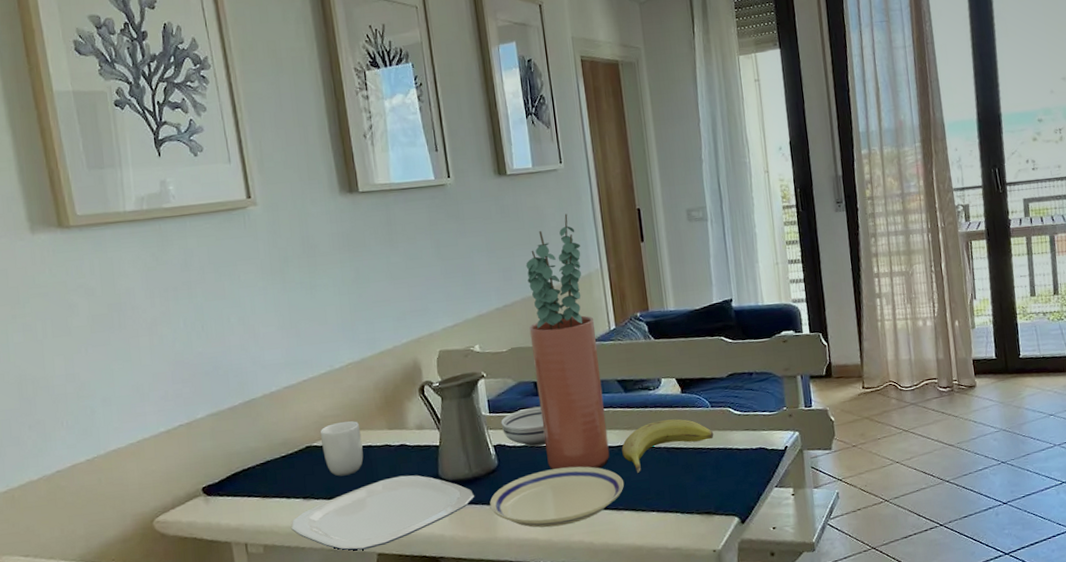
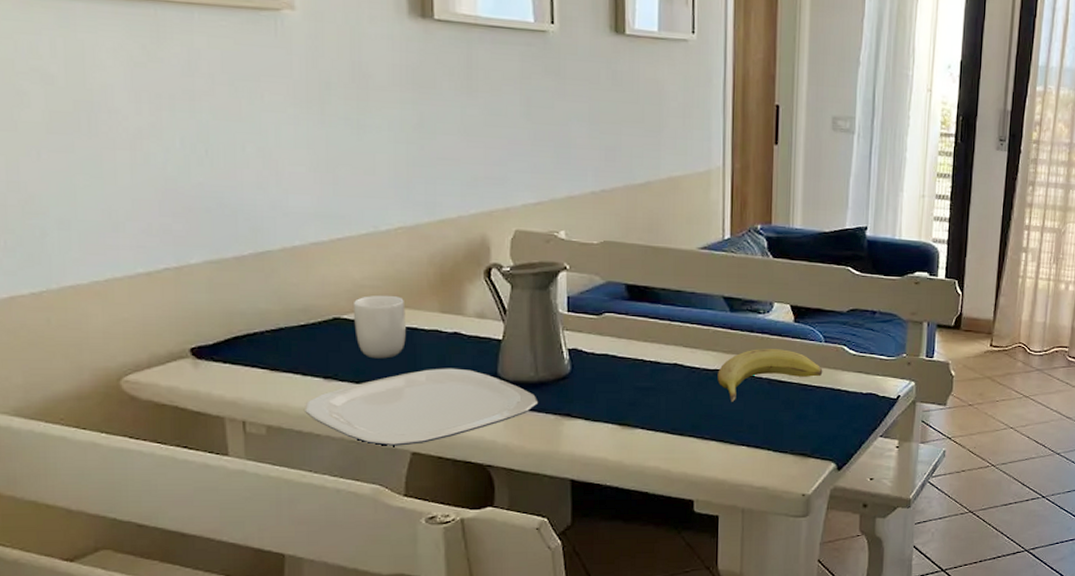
plate: present [490,466,625,528] -> none [555,385,715,448]
bowl: present [501,406,546,447] -> none [580,312,631,358]
vase: present [526,213,610,470] -> none [628,95,707,392]

